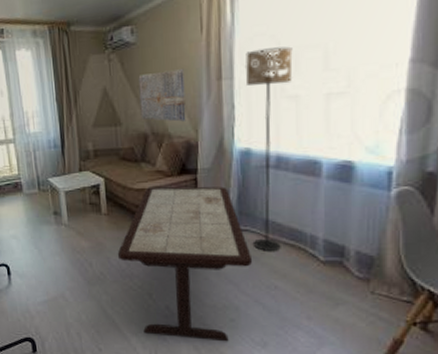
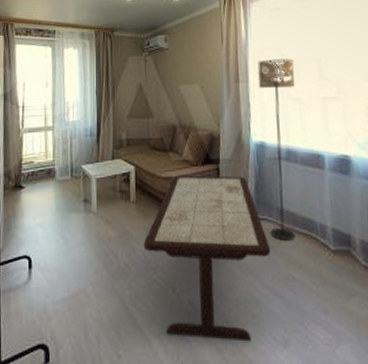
wall art: present [138,68,186,122] -> none [169,71,210,116]

